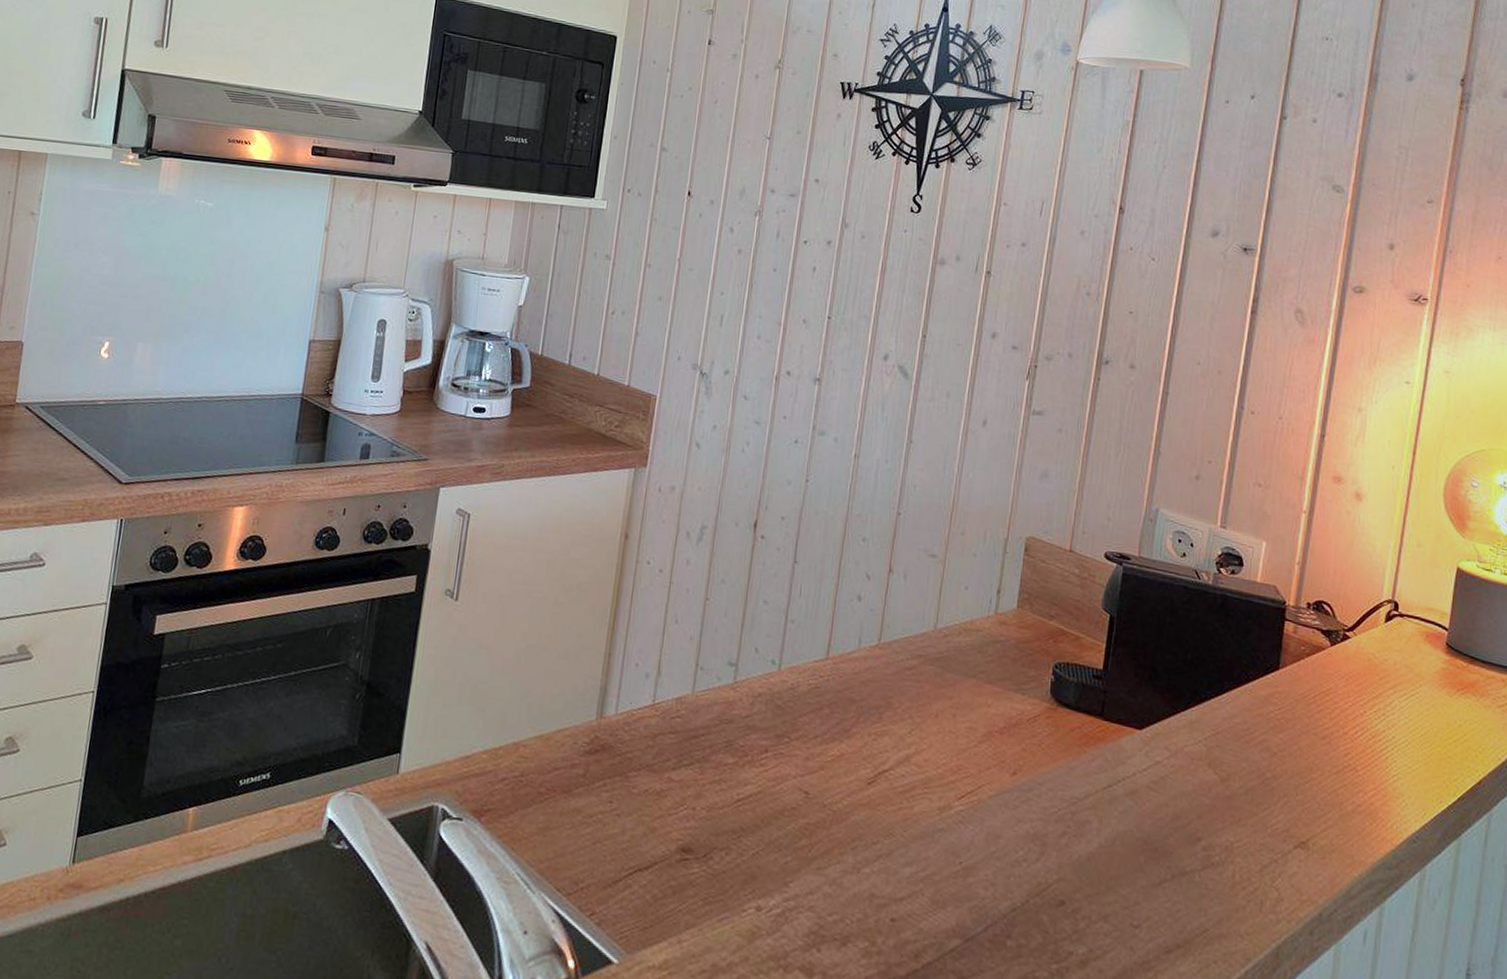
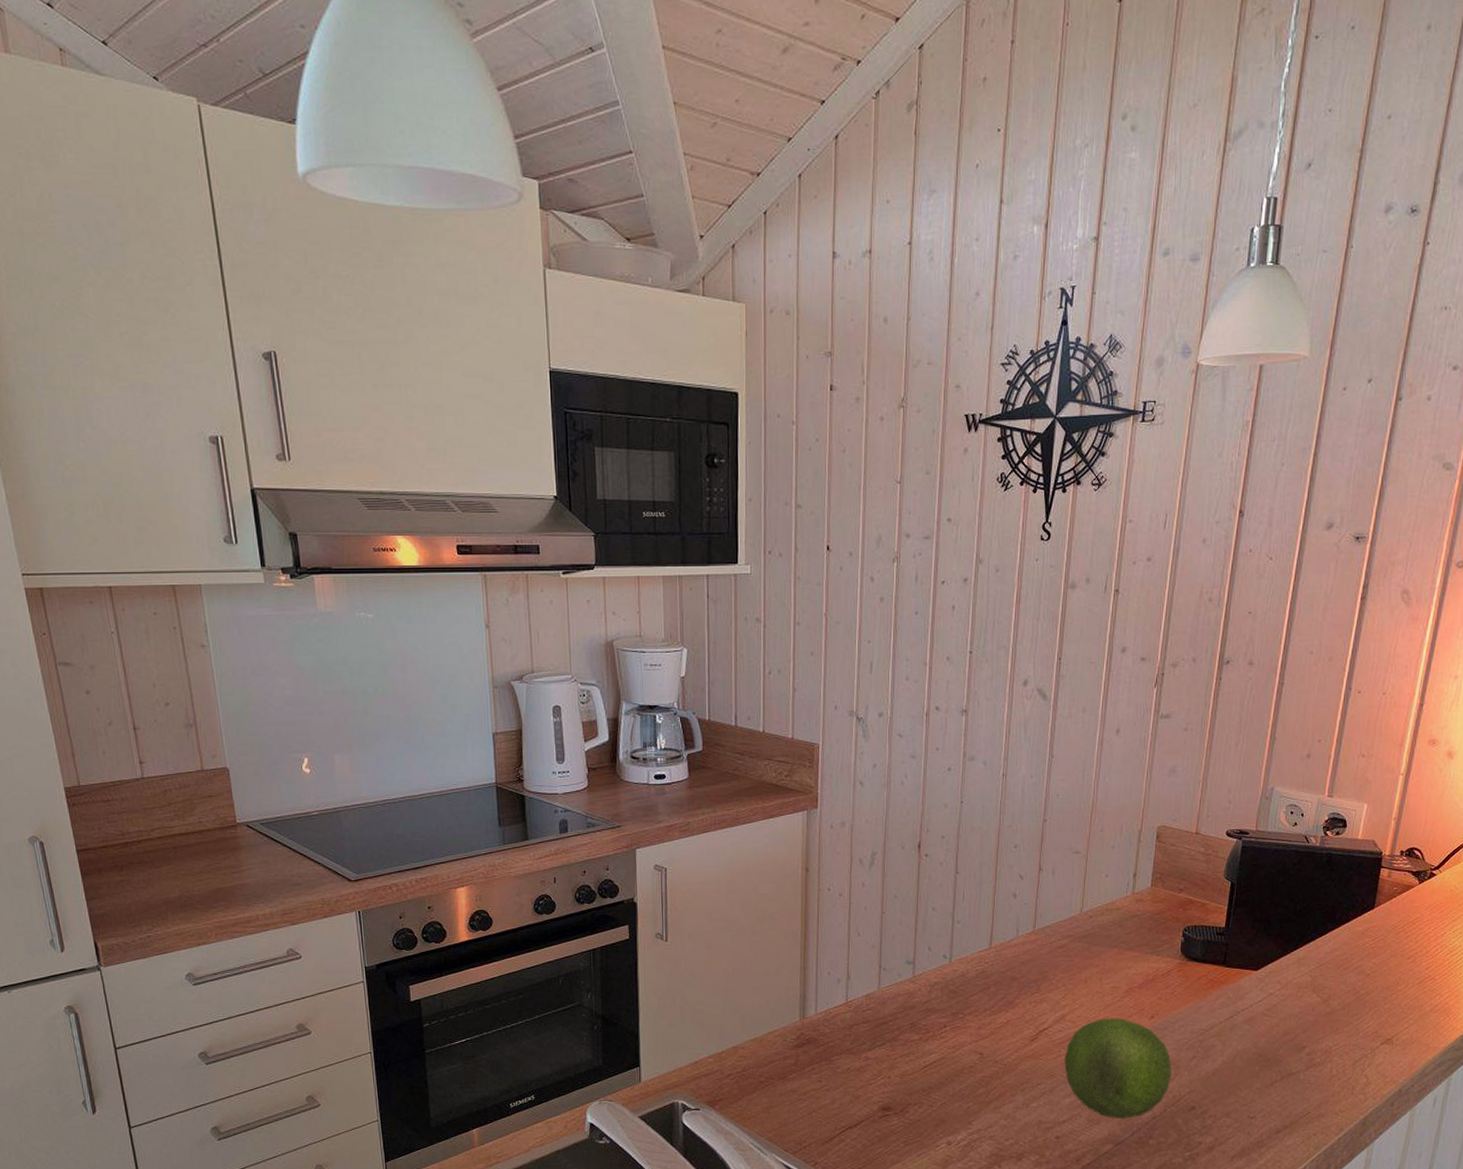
fruit: none [906,766,1037,906] -> present [1064,1017,1172,1118]

